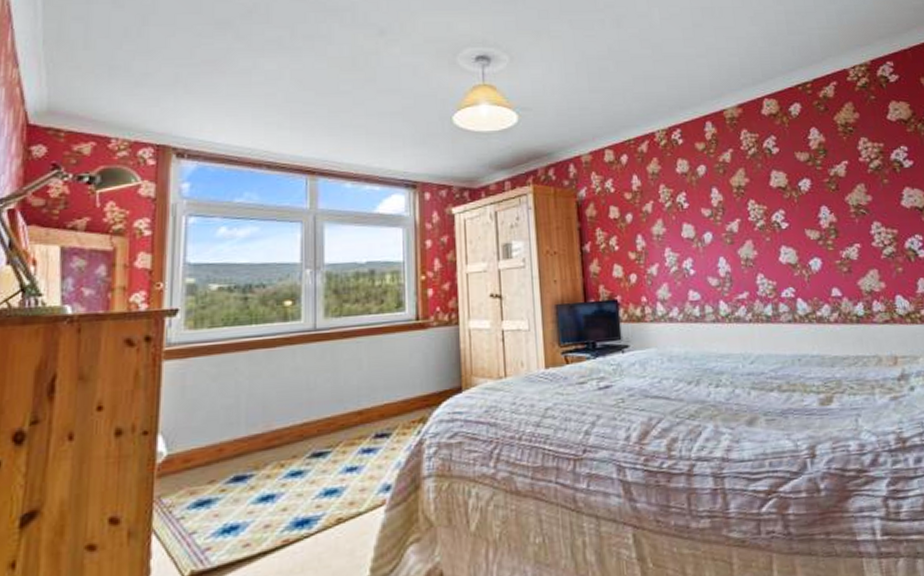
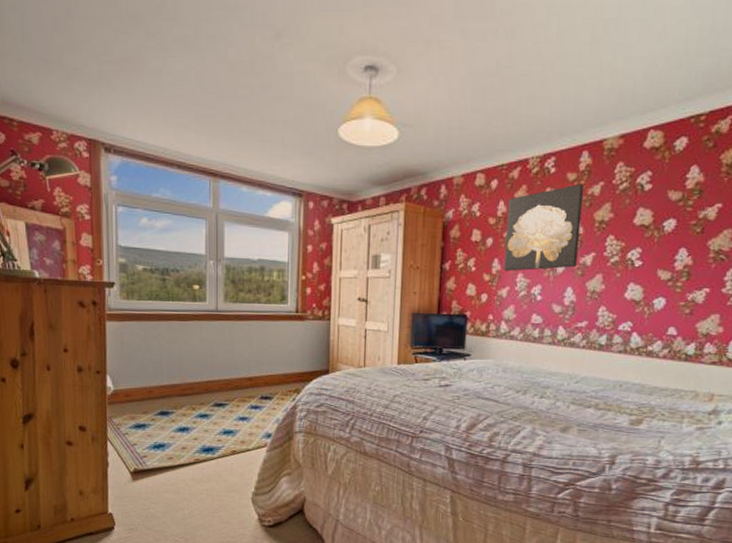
wall art: none [641,152,724,247] -> present [504,184,584,271]

